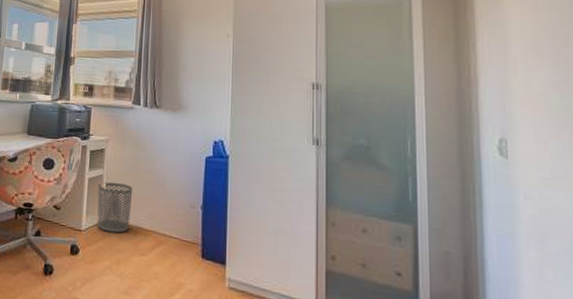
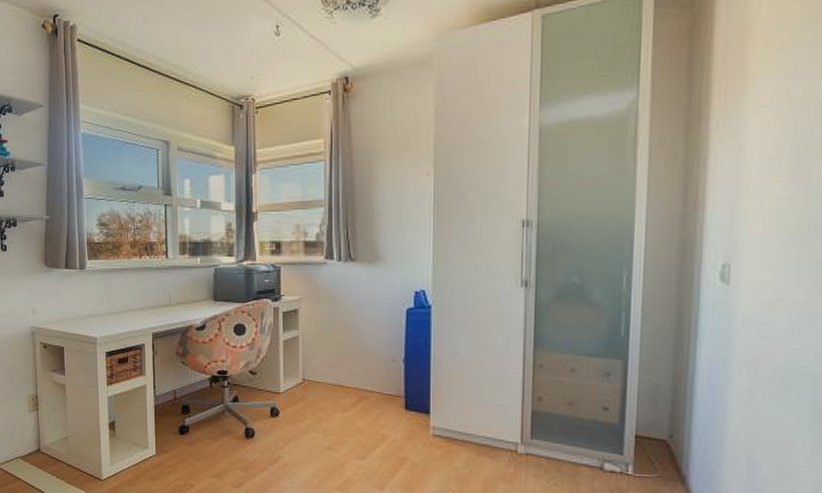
waste bin: present [97,182,133,233] -> none [294,342,331,393]

